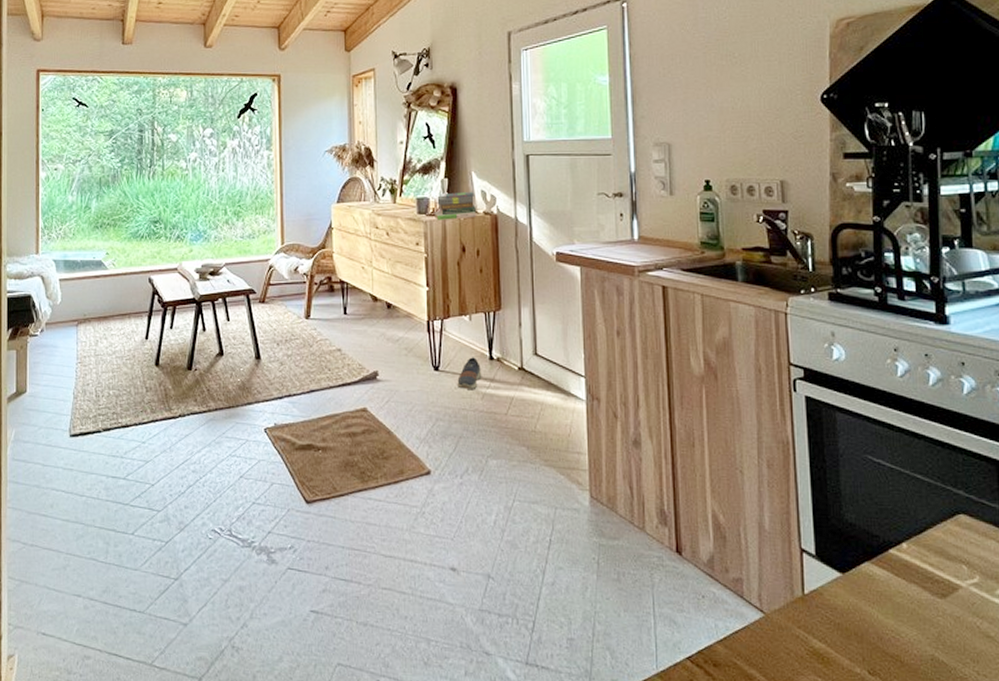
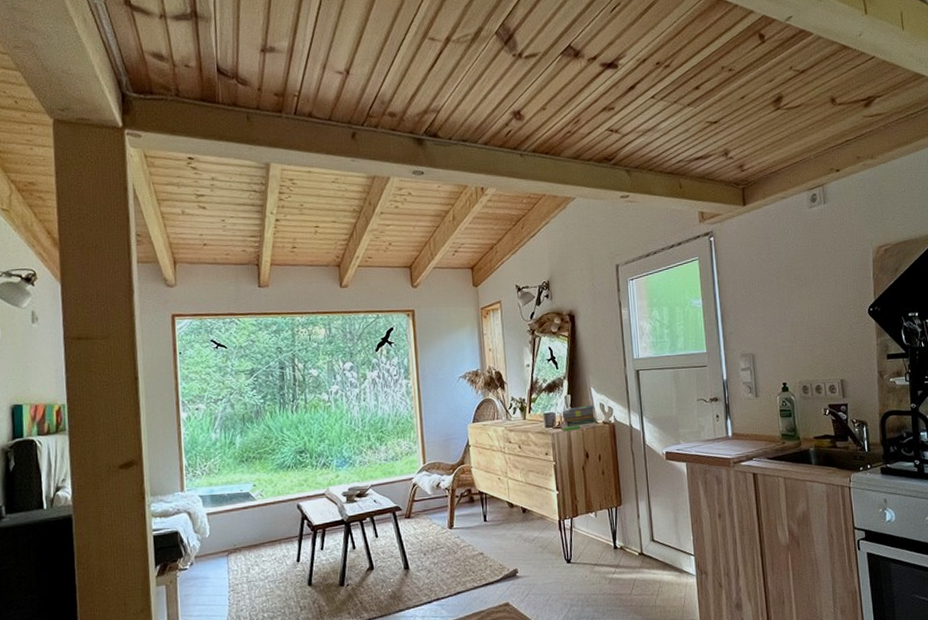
shoe: present [457,357,482,390] -> none [587,548,609,577]

